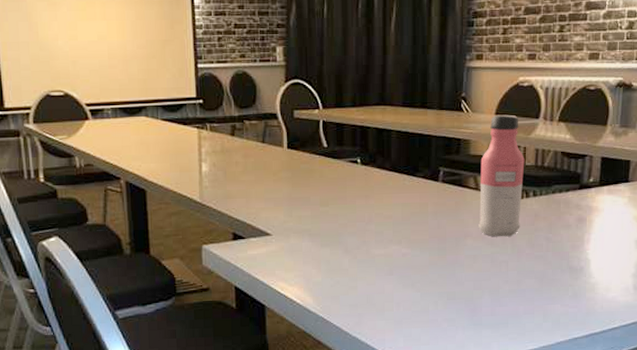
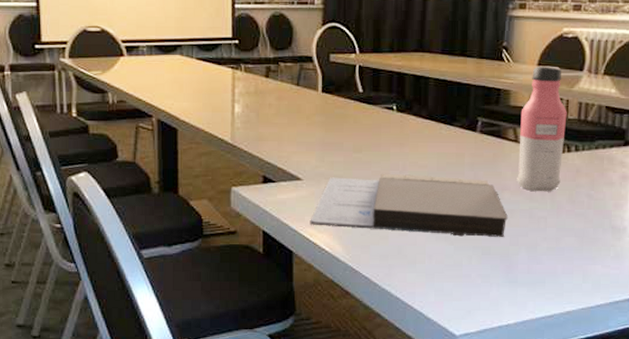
notebook: none [280,225,471,284] -> present [310,173,508,237]

